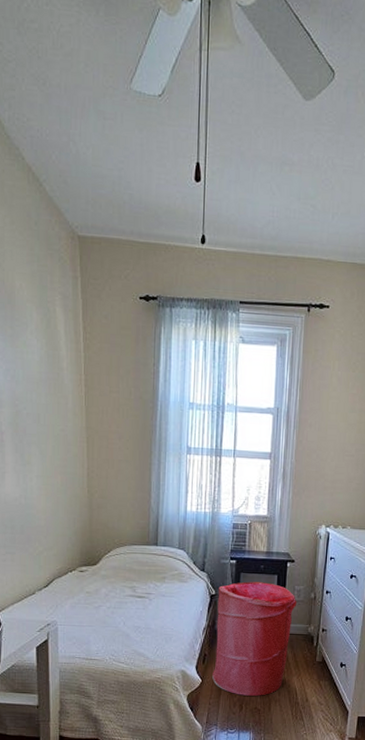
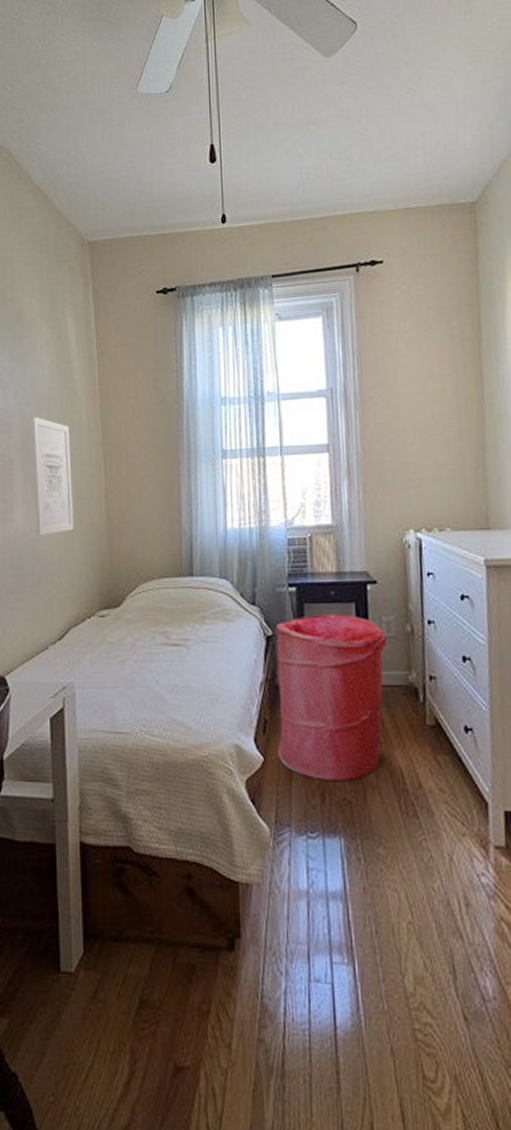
wall art: none [21,395,59,502] -> present [31,416,74,536]

